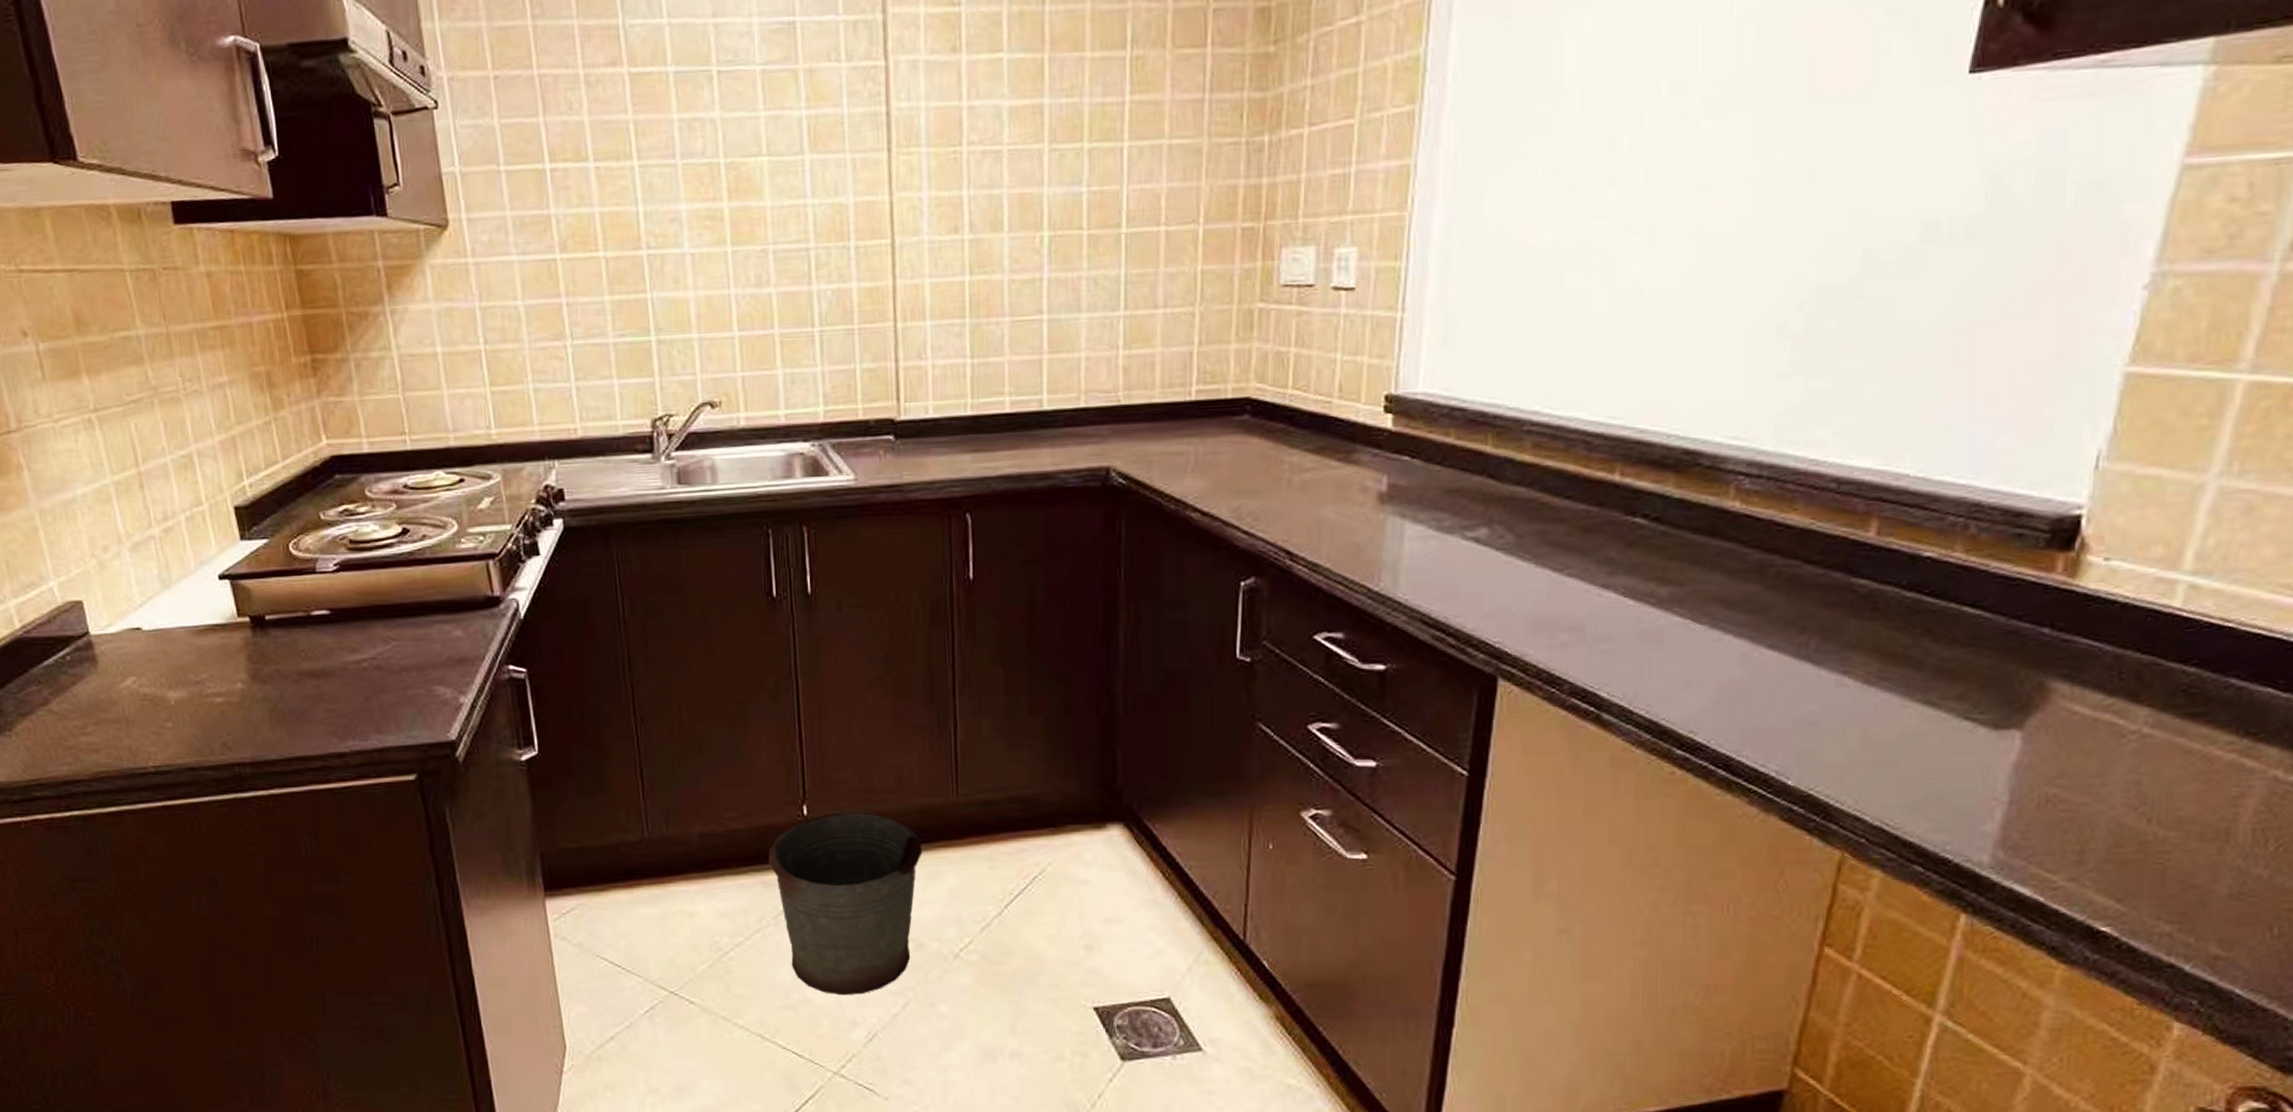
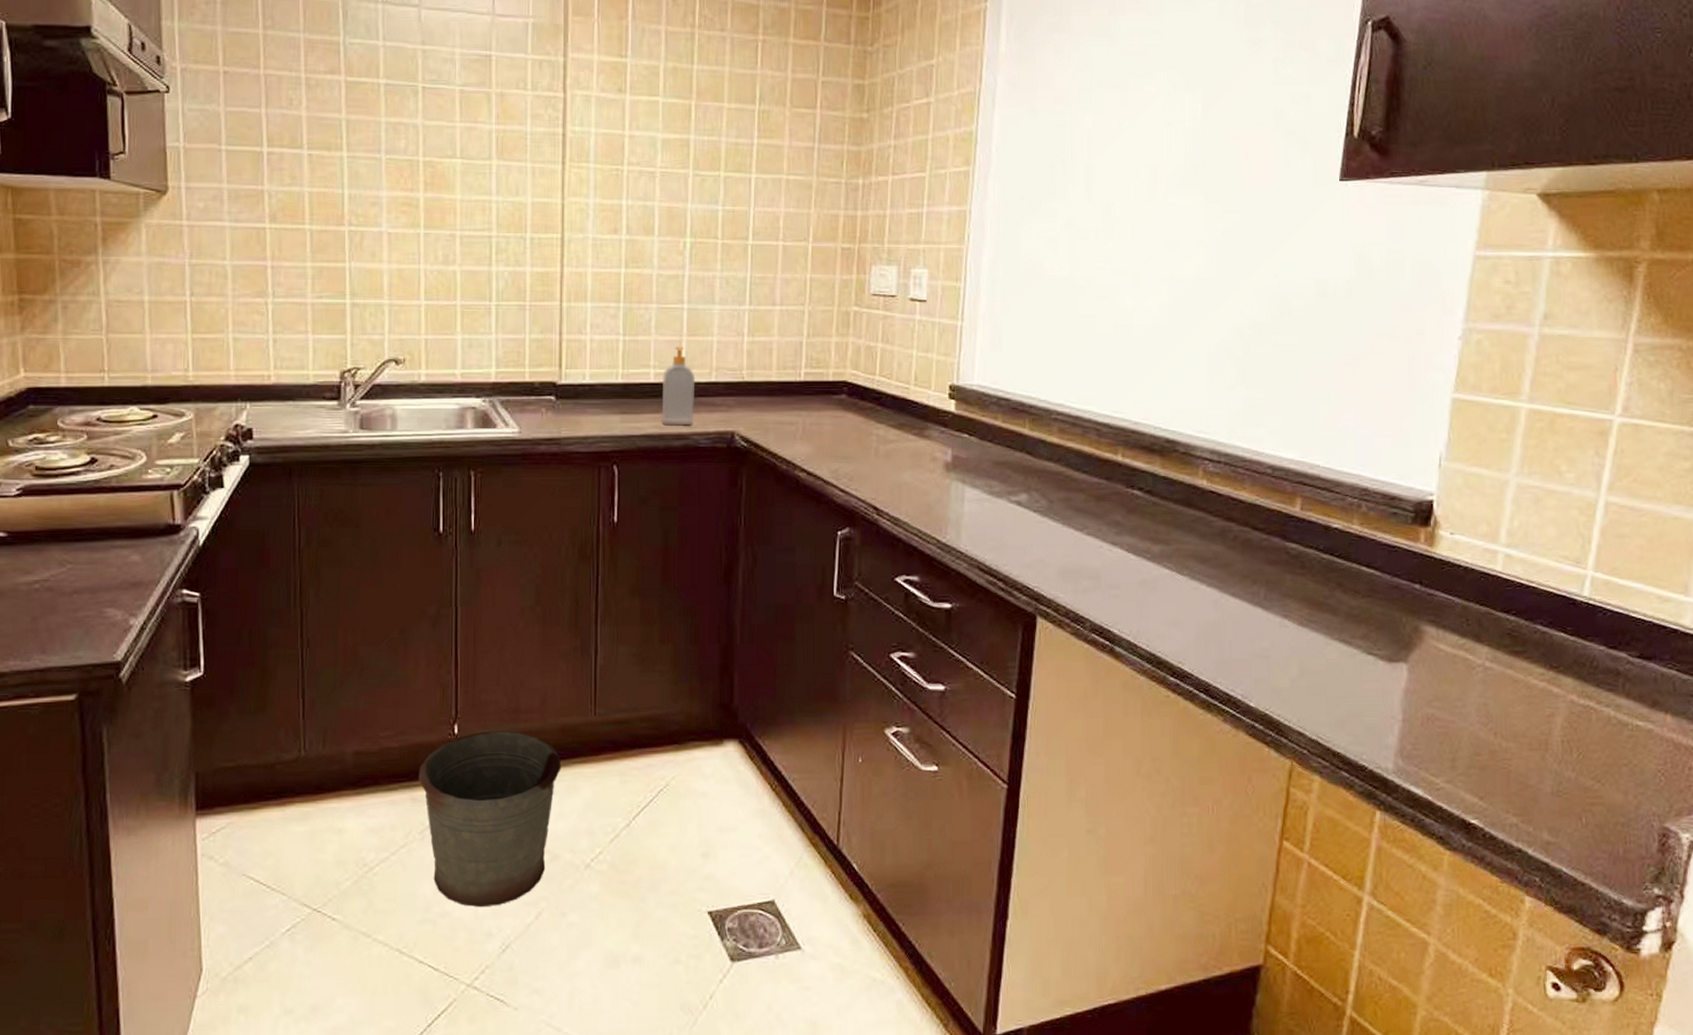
soap bottle: none [1020,366,1060,463] -> present [661,346,695,426]

